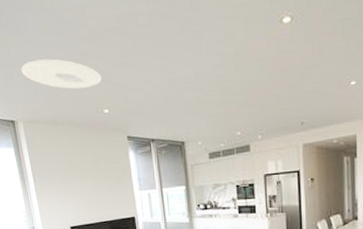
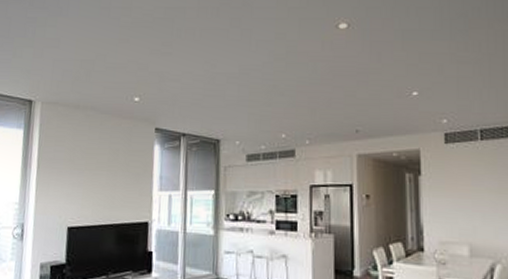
ceiling light: present [20,59,102,89] -> none [53,42,138,74]

